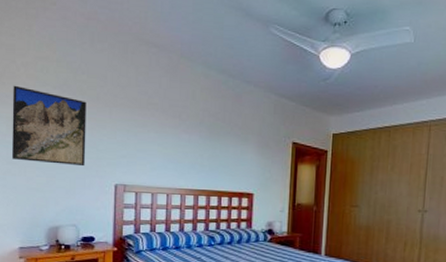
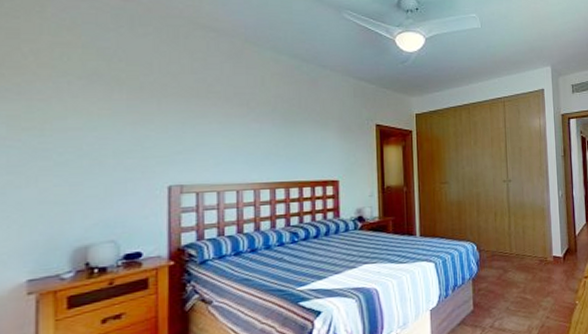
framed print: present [12,85,86,167] -> none [15,76,127,169]

